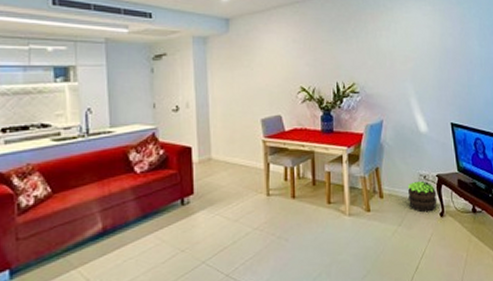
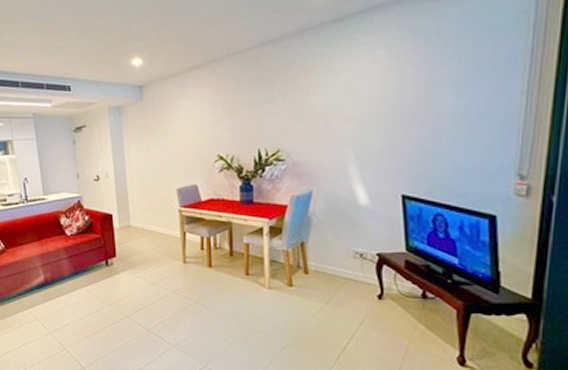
potted plant: present [407,180,437,213] -> none [338,258,376,293]

